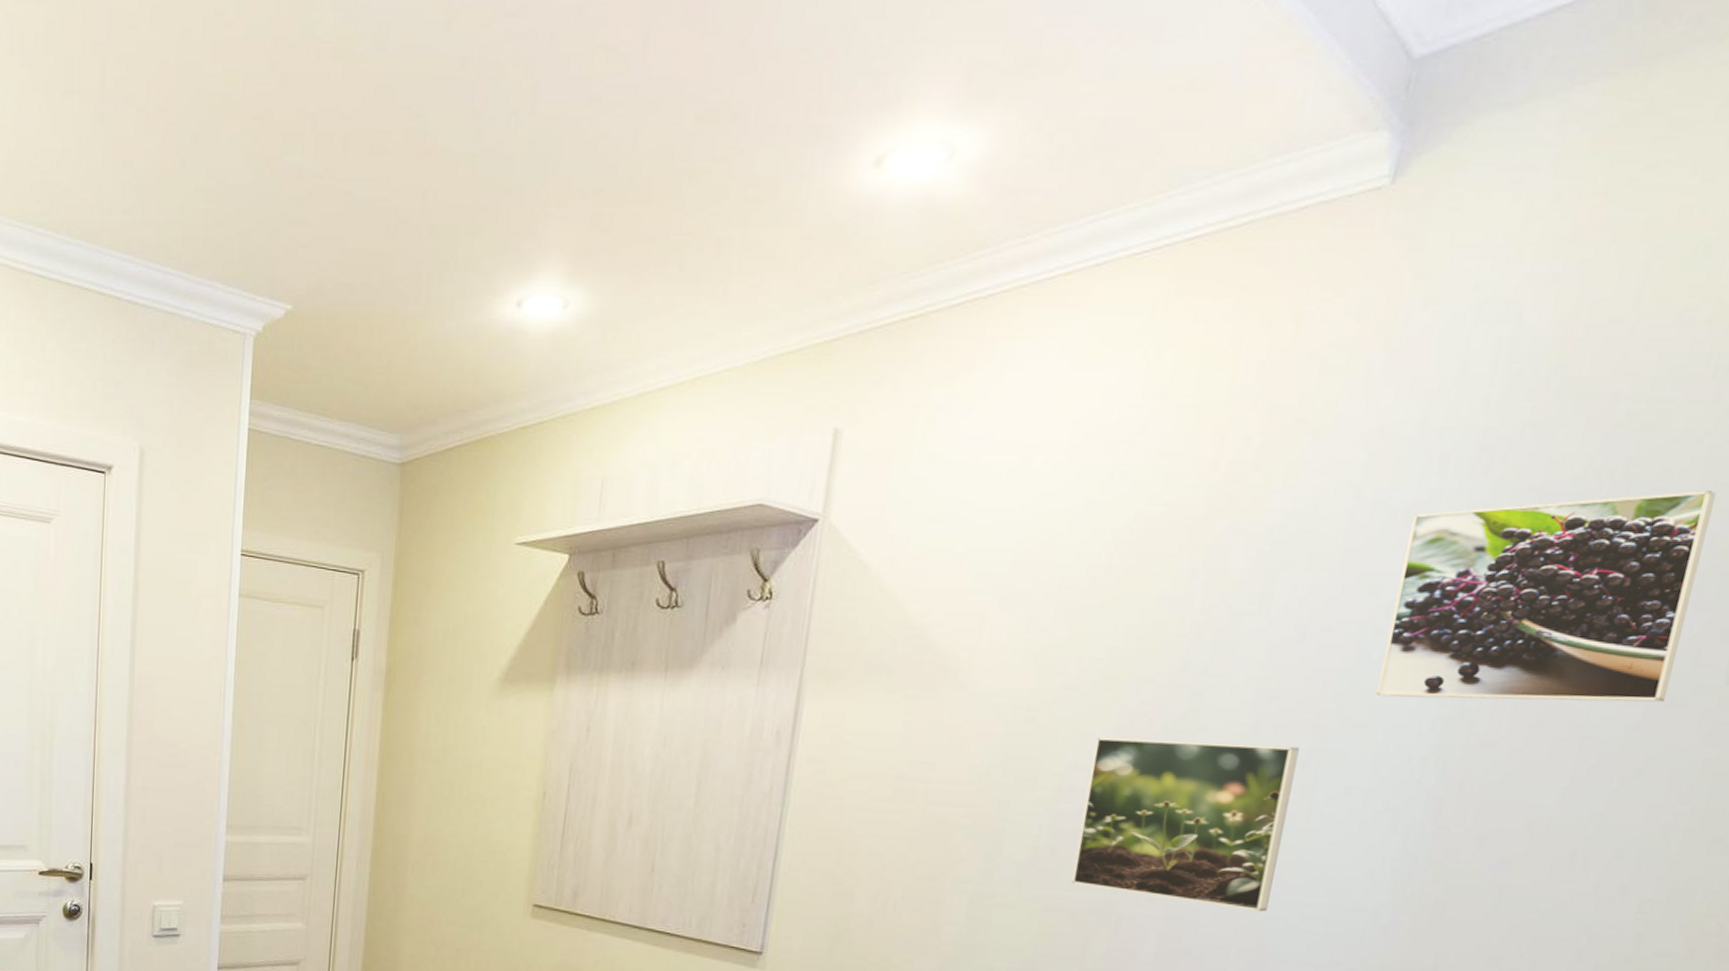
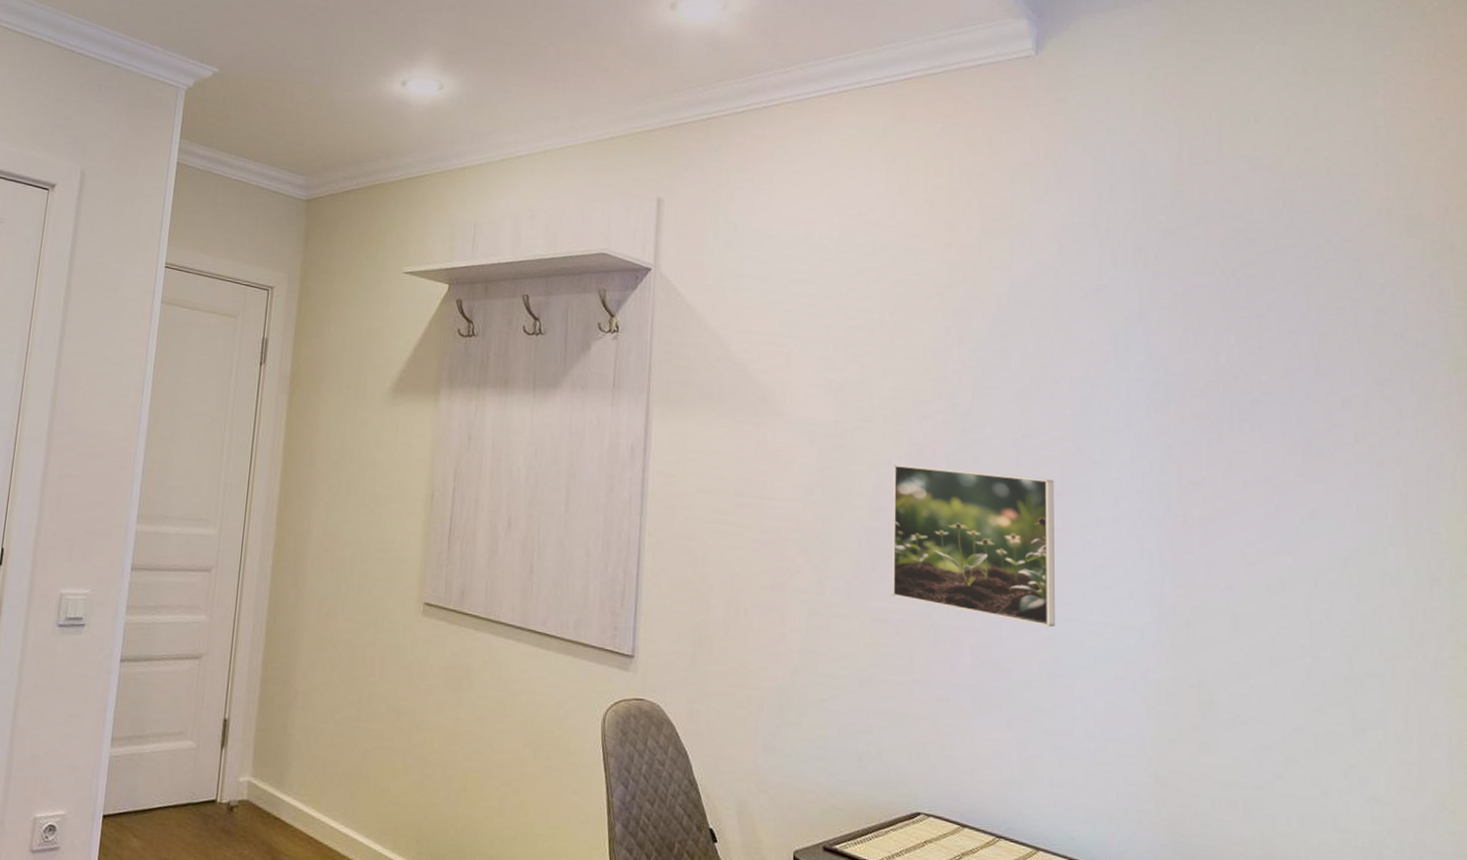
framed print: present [1376,490,1716,703] -> none [1100,289,1316,455]

